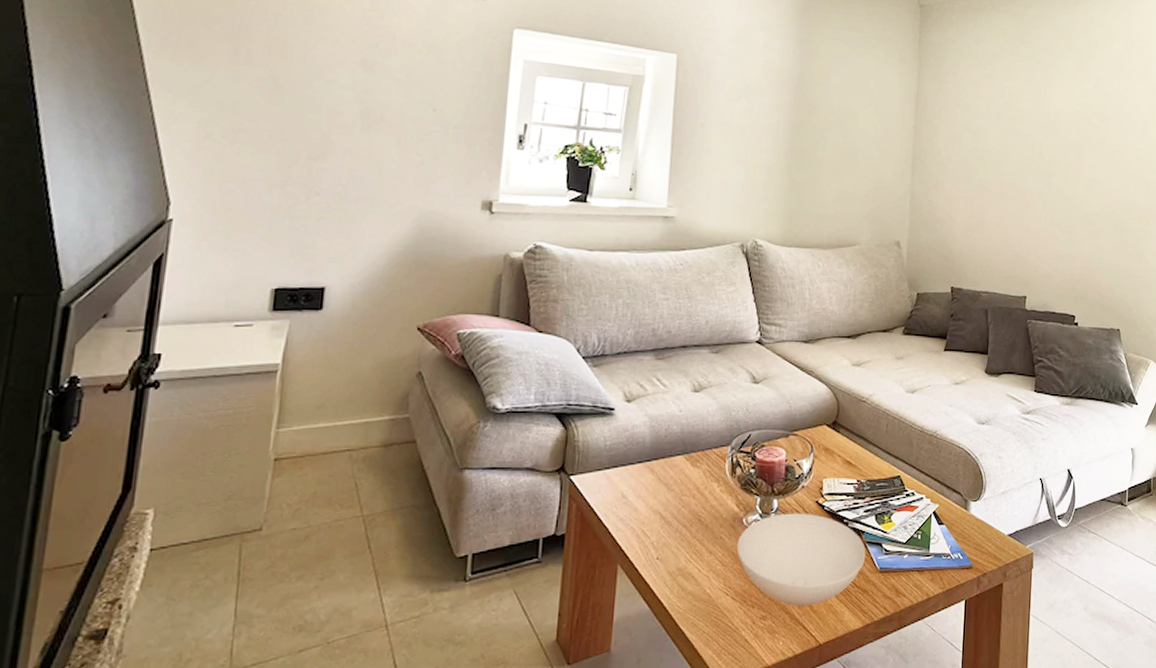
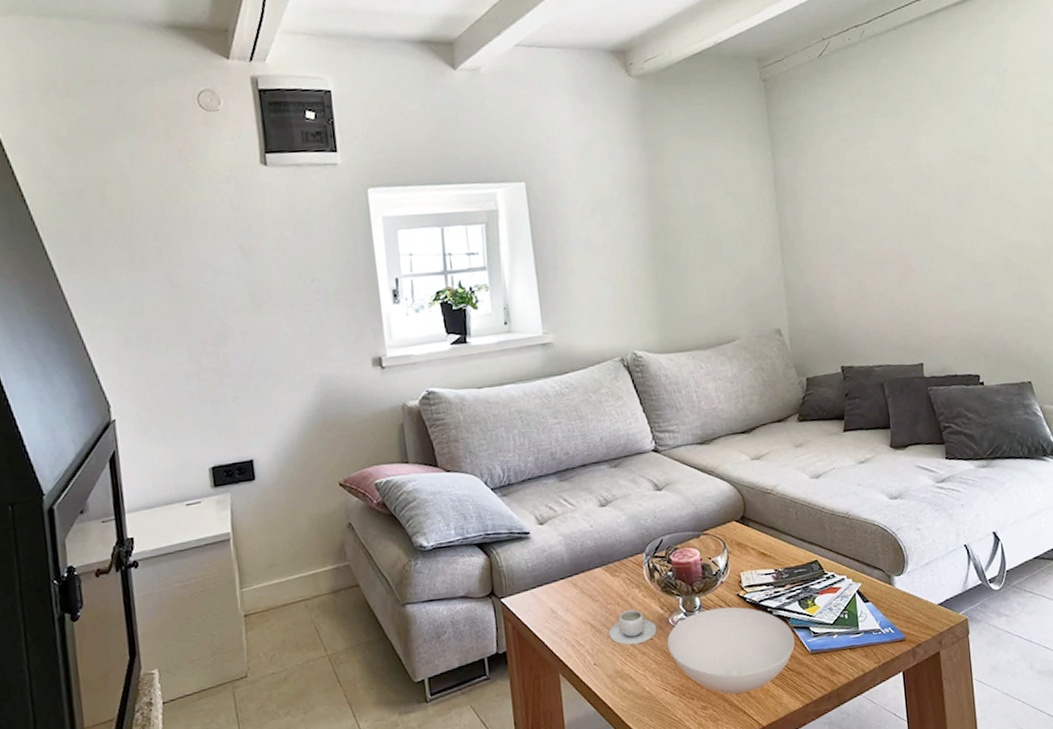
teacup: none [678,504,730,542] -> present [608,609,657,645]

